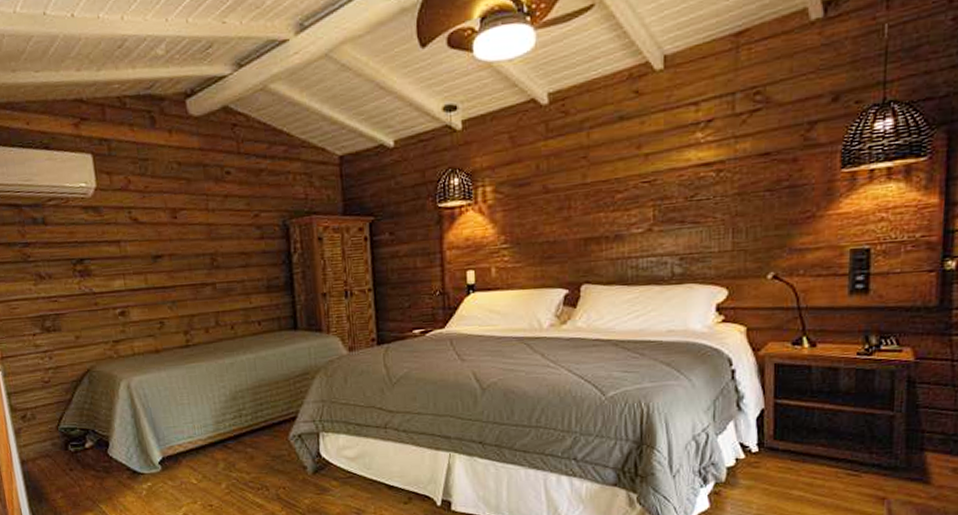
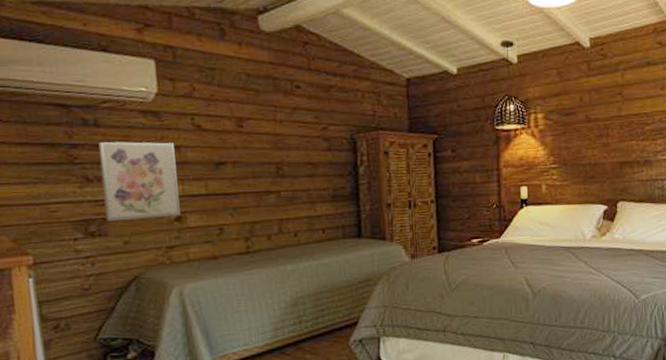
wall art: none [47,237,124,317] -> present [98,141,180,222]

